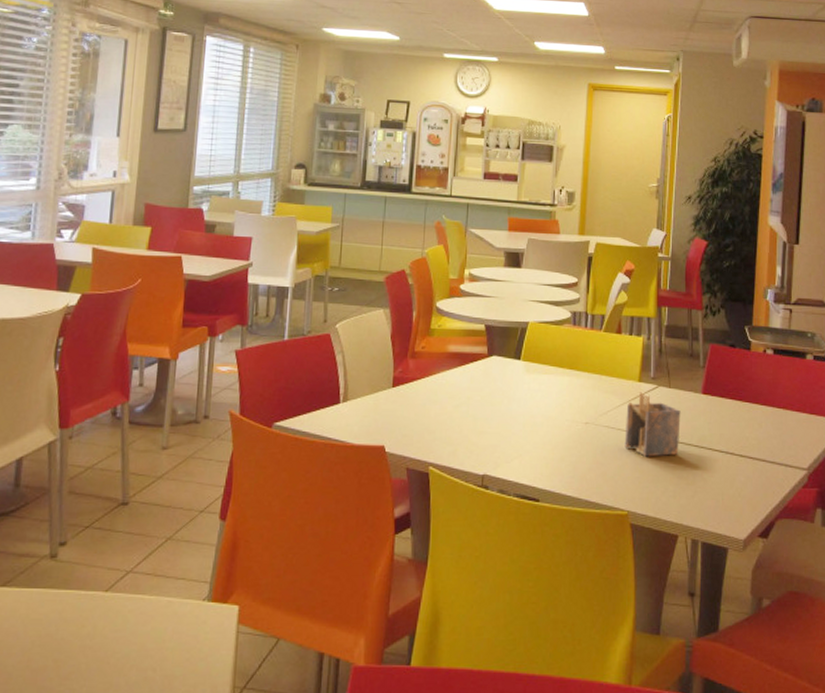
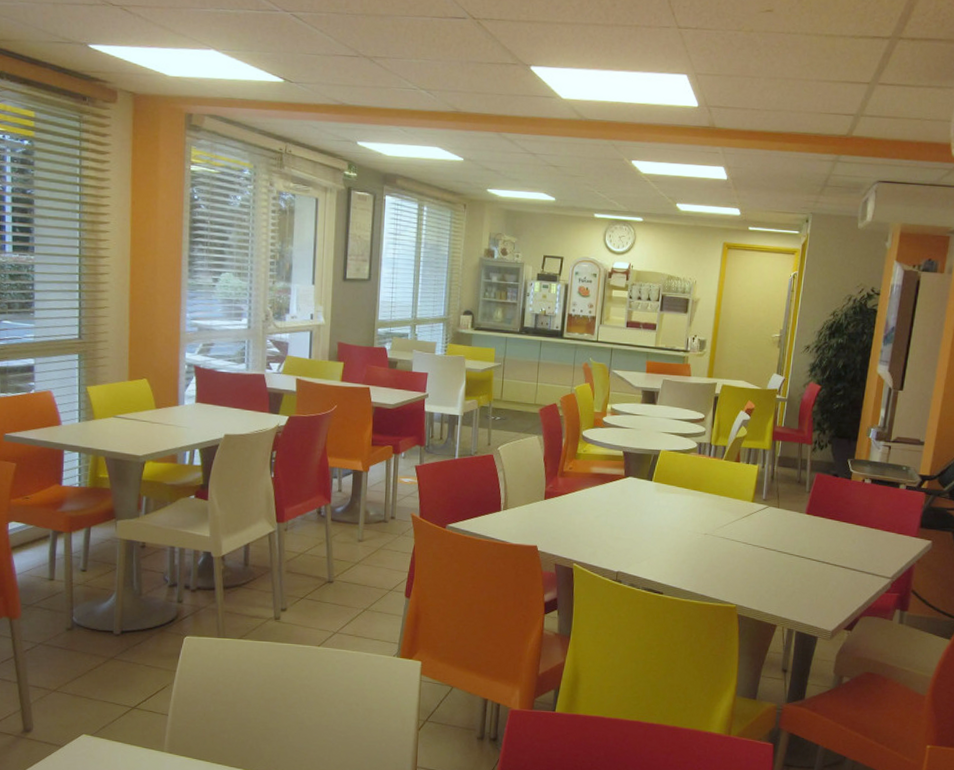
napkin holder: present [624,392,681,457] -> none [736,510,786,563]

